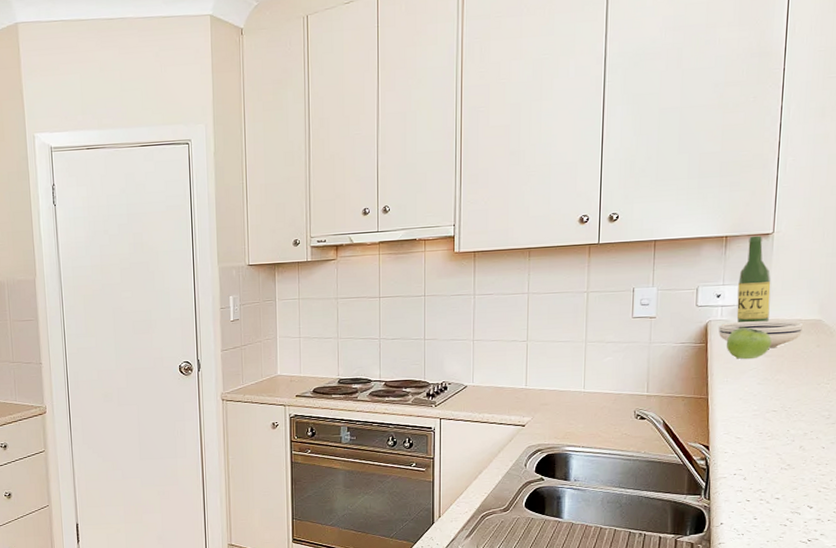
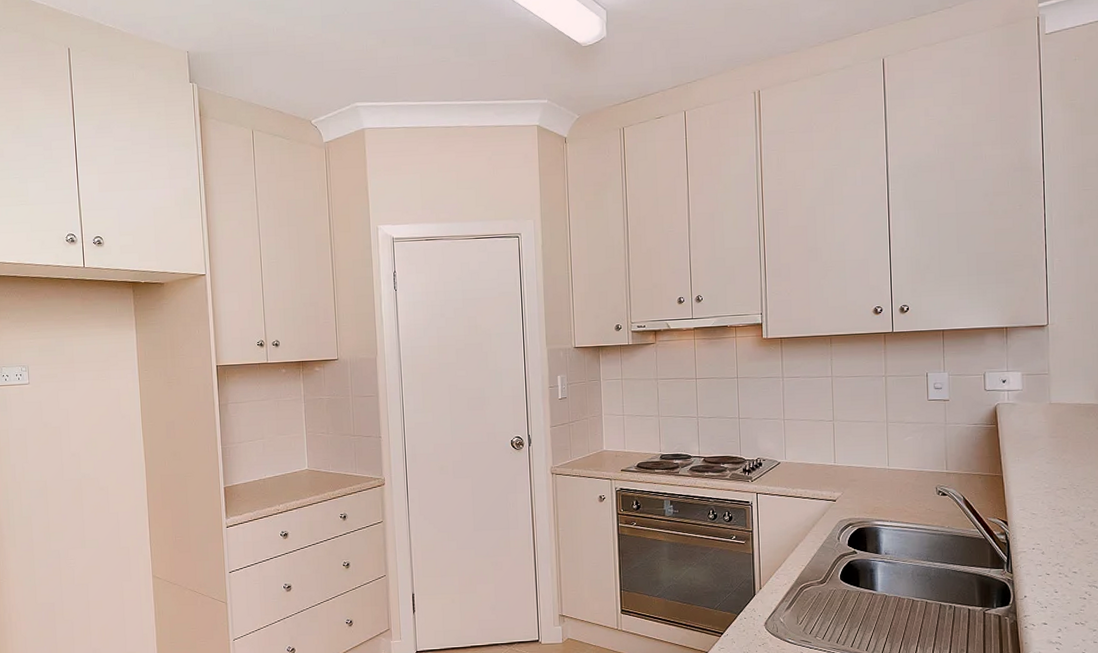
bowl: present [718,320,803,349] -> none [1006,404,1082,430]
fruit: present [726,327,773,360] -> none [1014,410,1056,441]
wine bottle: present [736,235,771,323] -> none [1020,327,1051,407]

